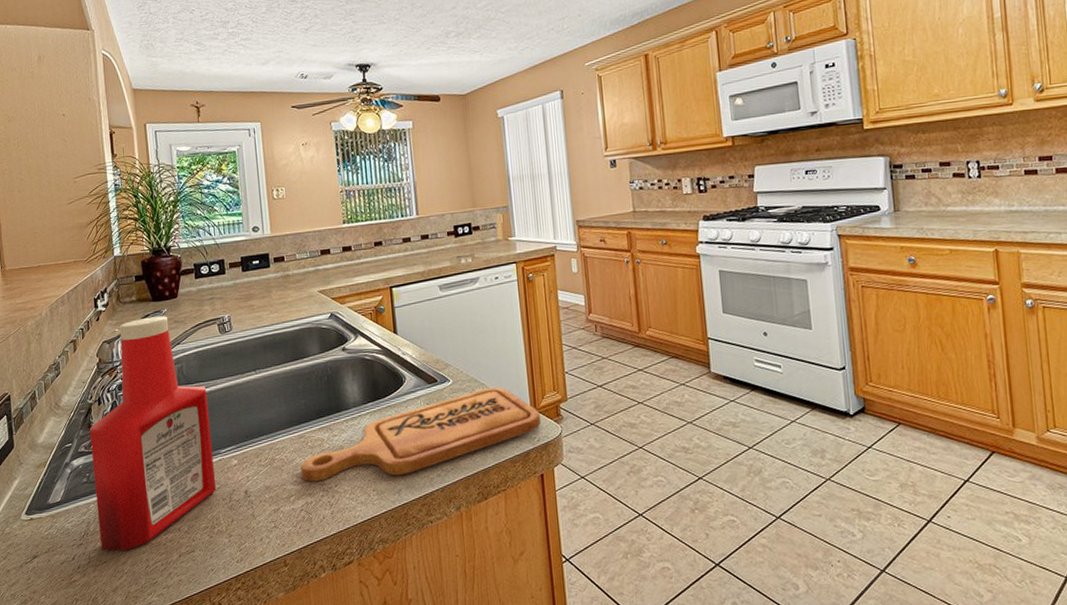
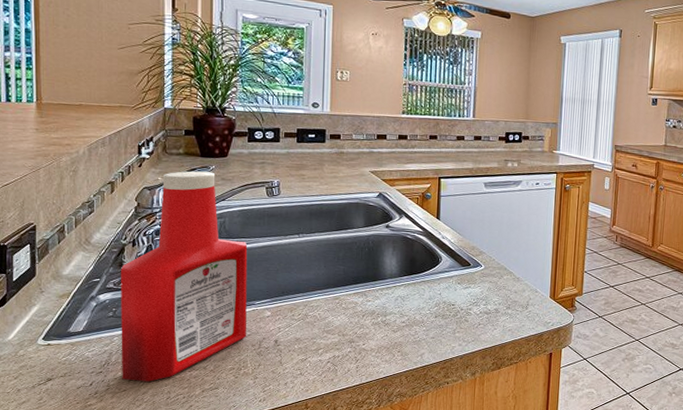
cutting board: present [300,387,541,482] -> none [332,276,557,342]

